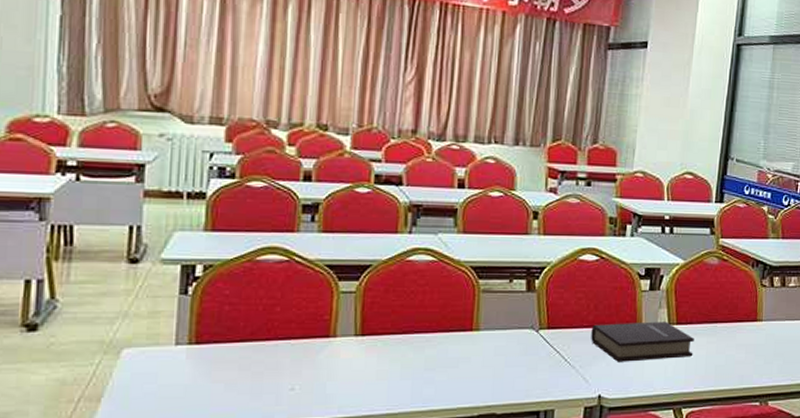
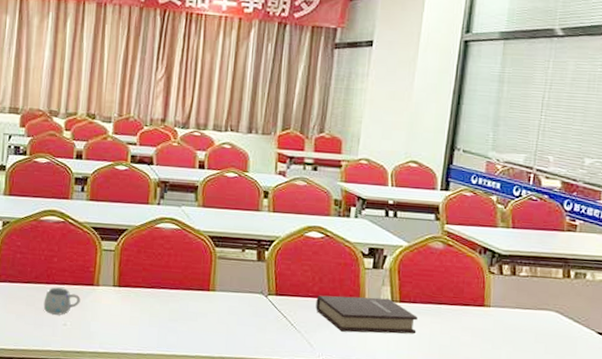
mug: none [262,344,312,378] -> present [43,287,81,315]

